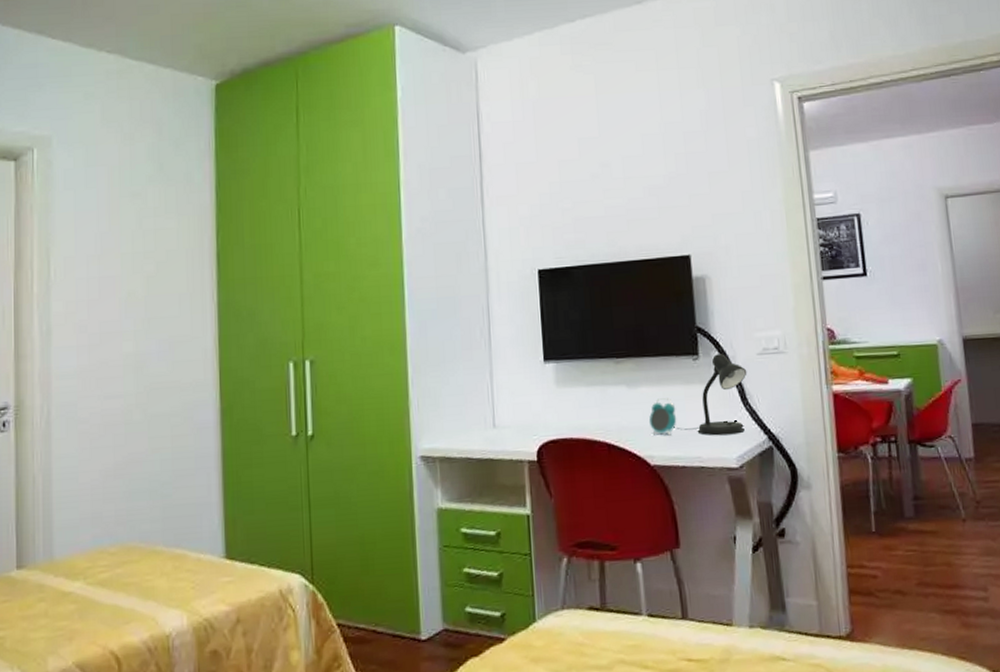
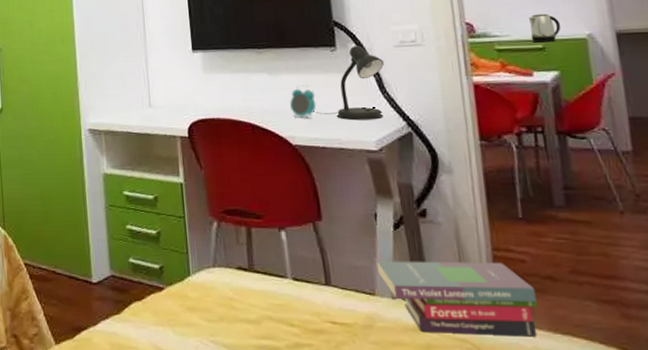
books: none [734,579,888,661] -> present [376,261,538,337]
kettle: none [885,319,915,350] -> present [528,13,561,44]

